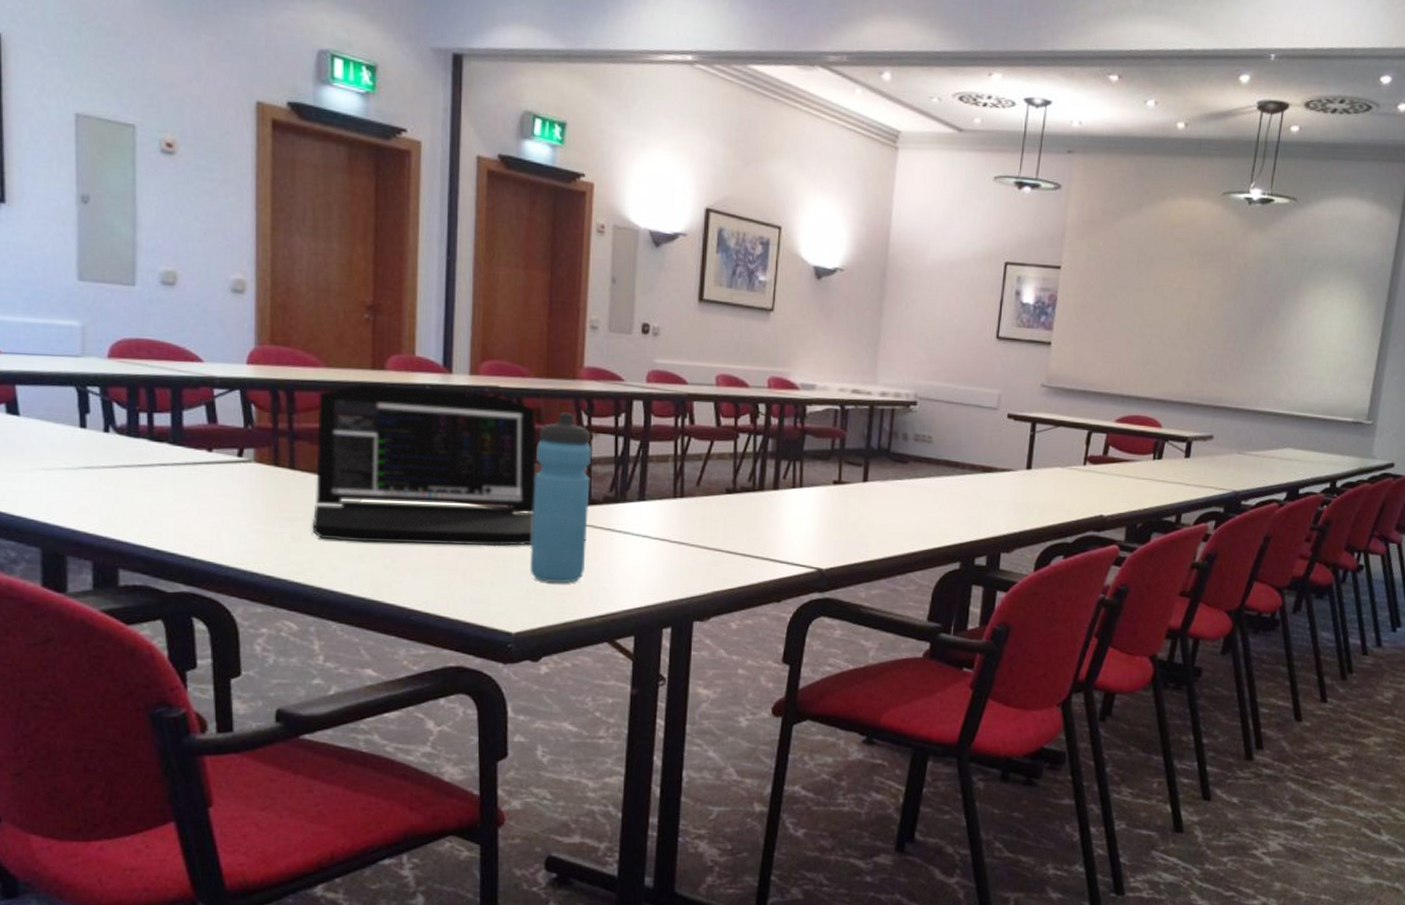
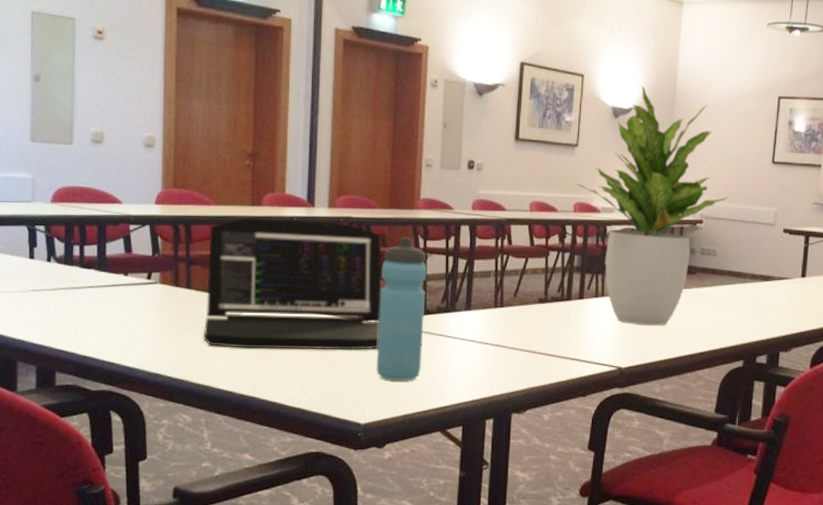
potted plant: none [770,243,948,522] -> present [576,86,729,326]

